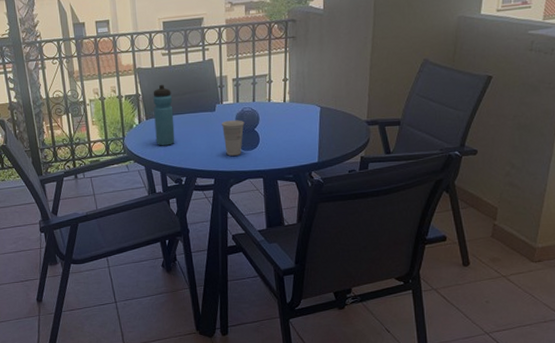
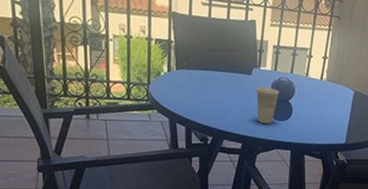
water bottle: present [153,84,175,146] -> none [184,35,208,102]

